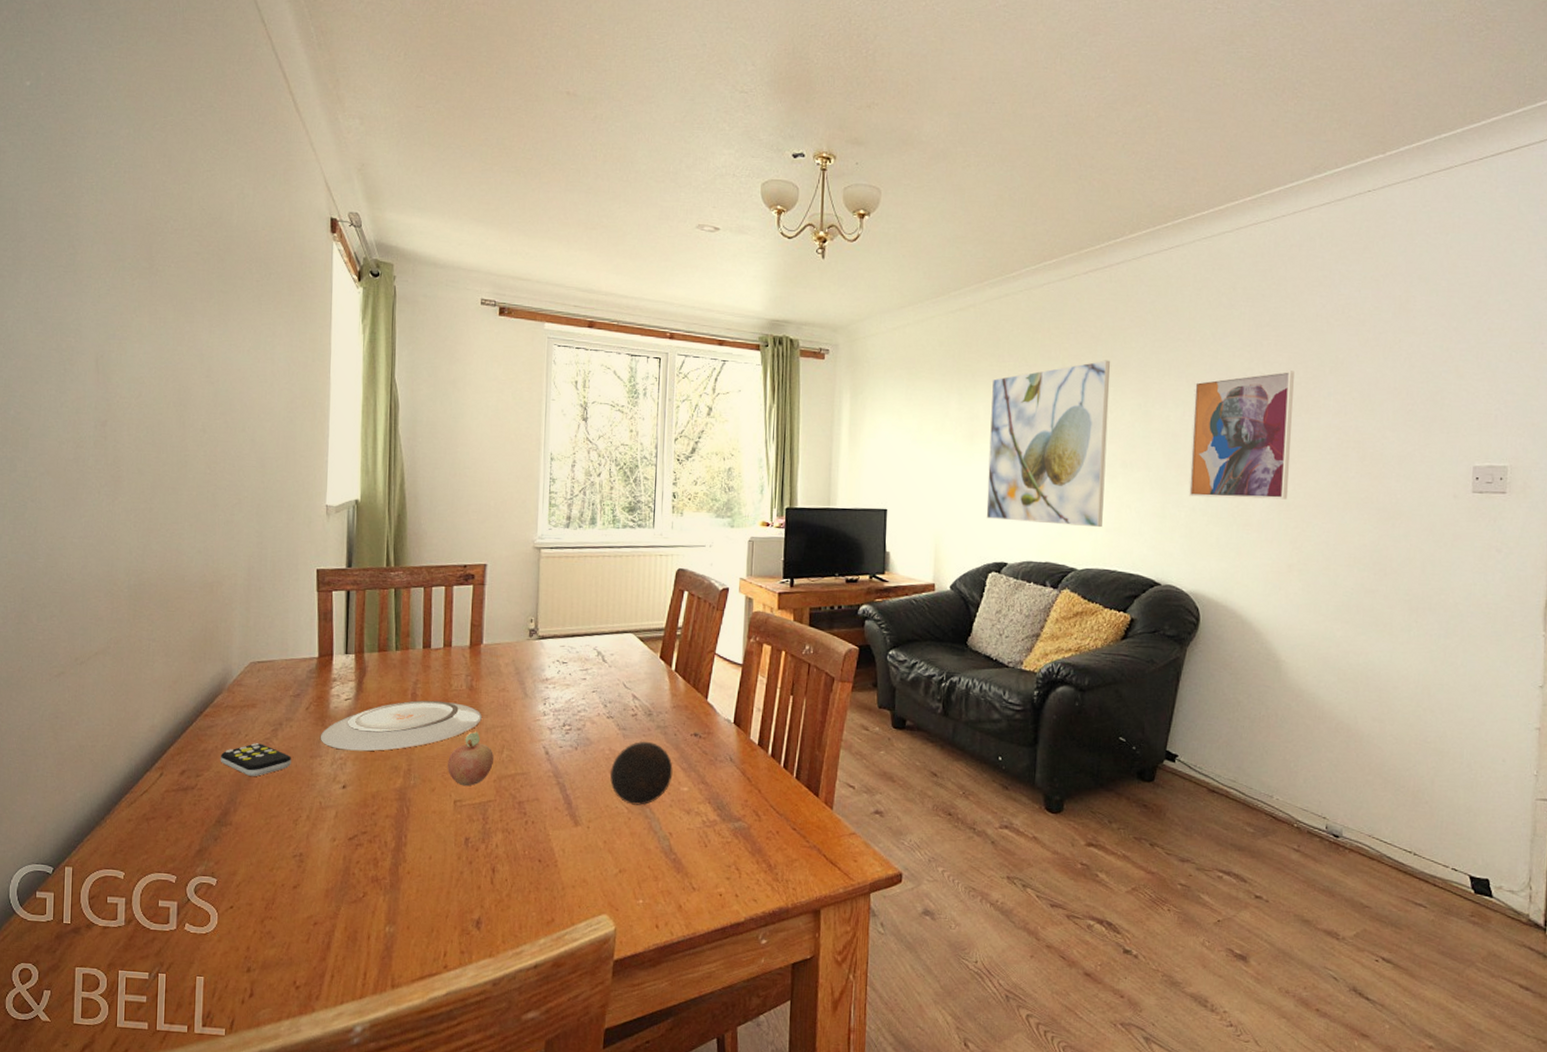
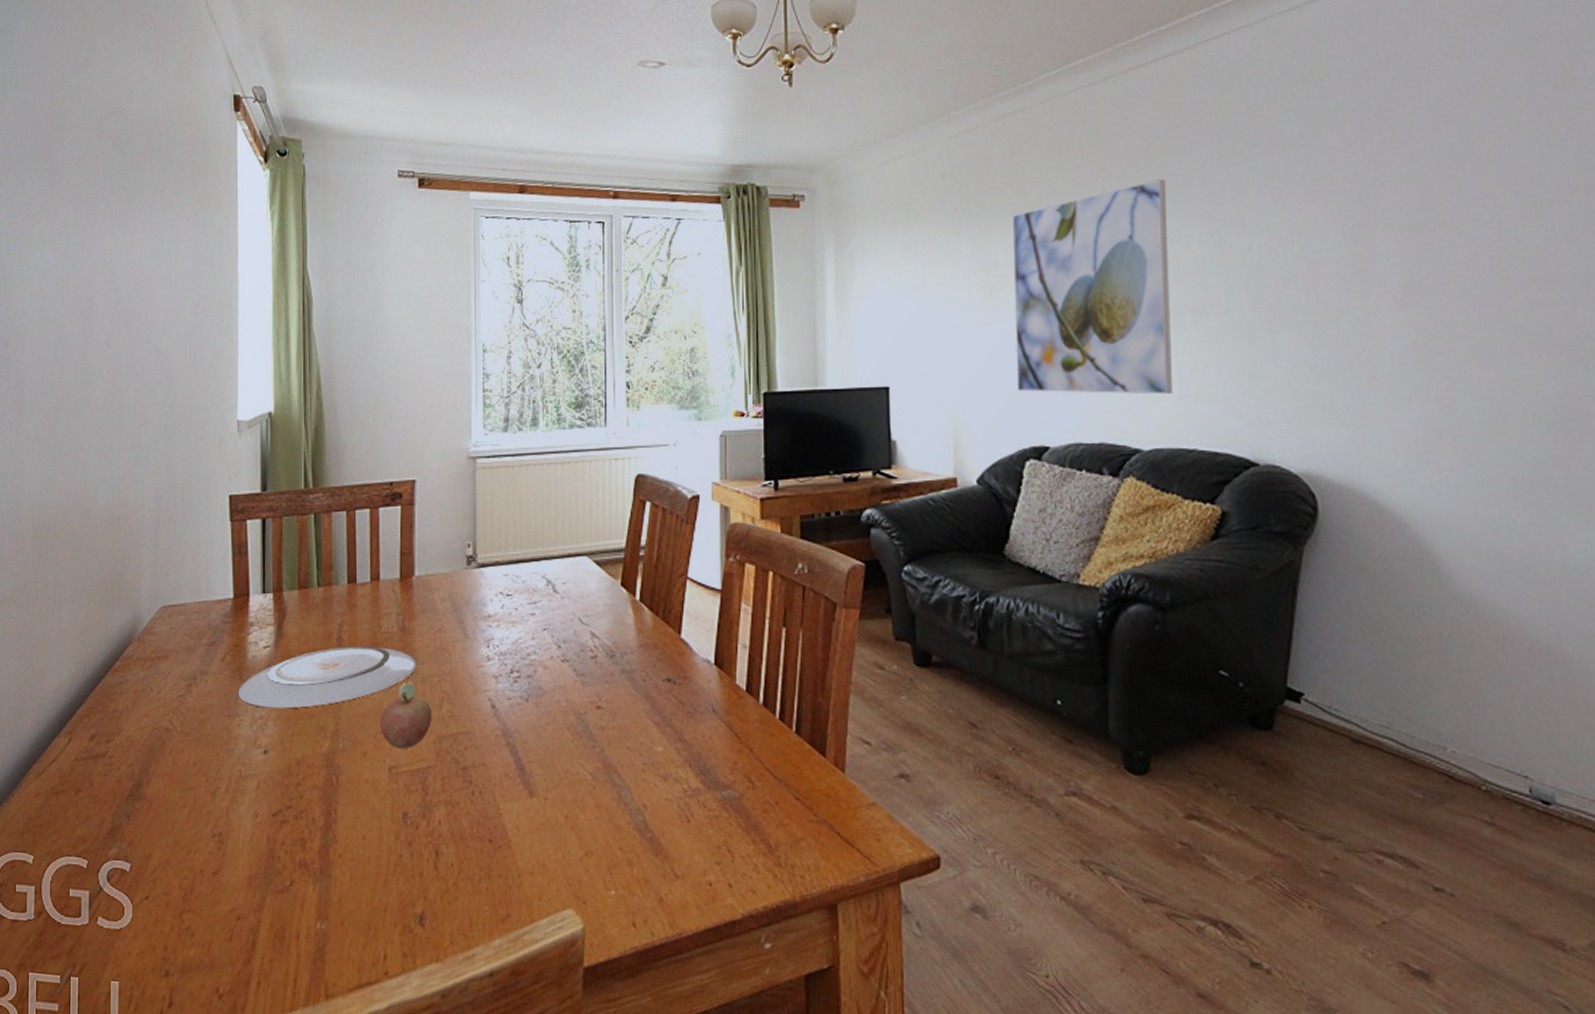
remote control: present [220,743,291,776] -> none [131,701,207,741]
decorative ball: present [610,742,673,805] -> none [569,690,644,770]
wall art: present [1188,370,1294,500] -> none [1282,172,1428,346]

